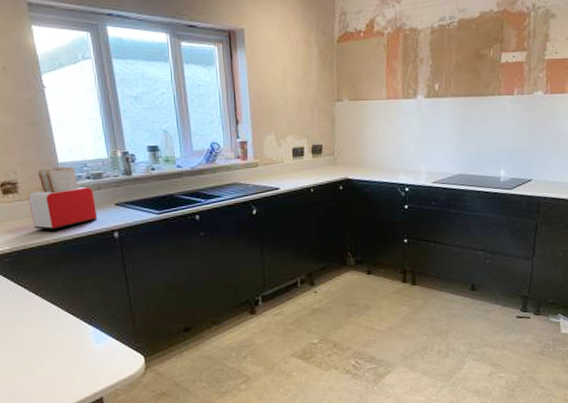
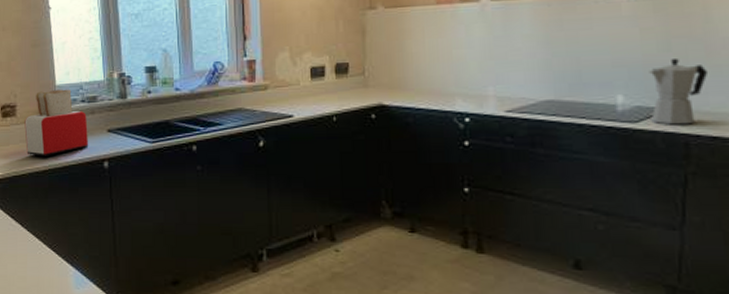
moka pot: none [520,144,553,191] -> present [649,57,709,125]

